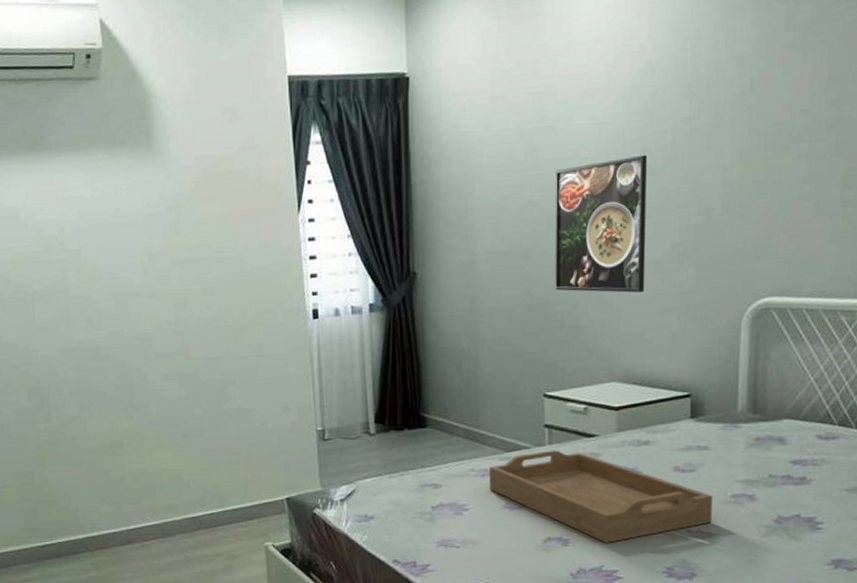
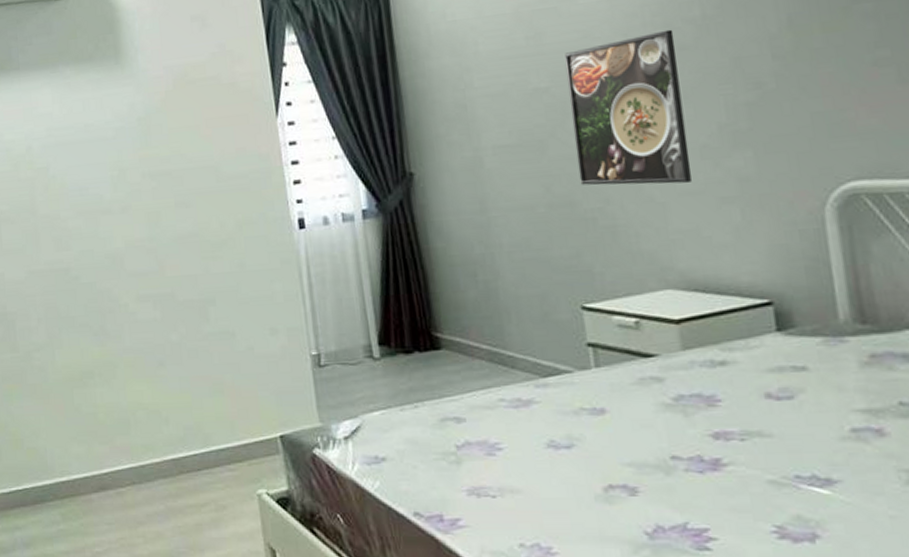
serving tray: present [489,450,713,543] -> none [523,374,829,492]

